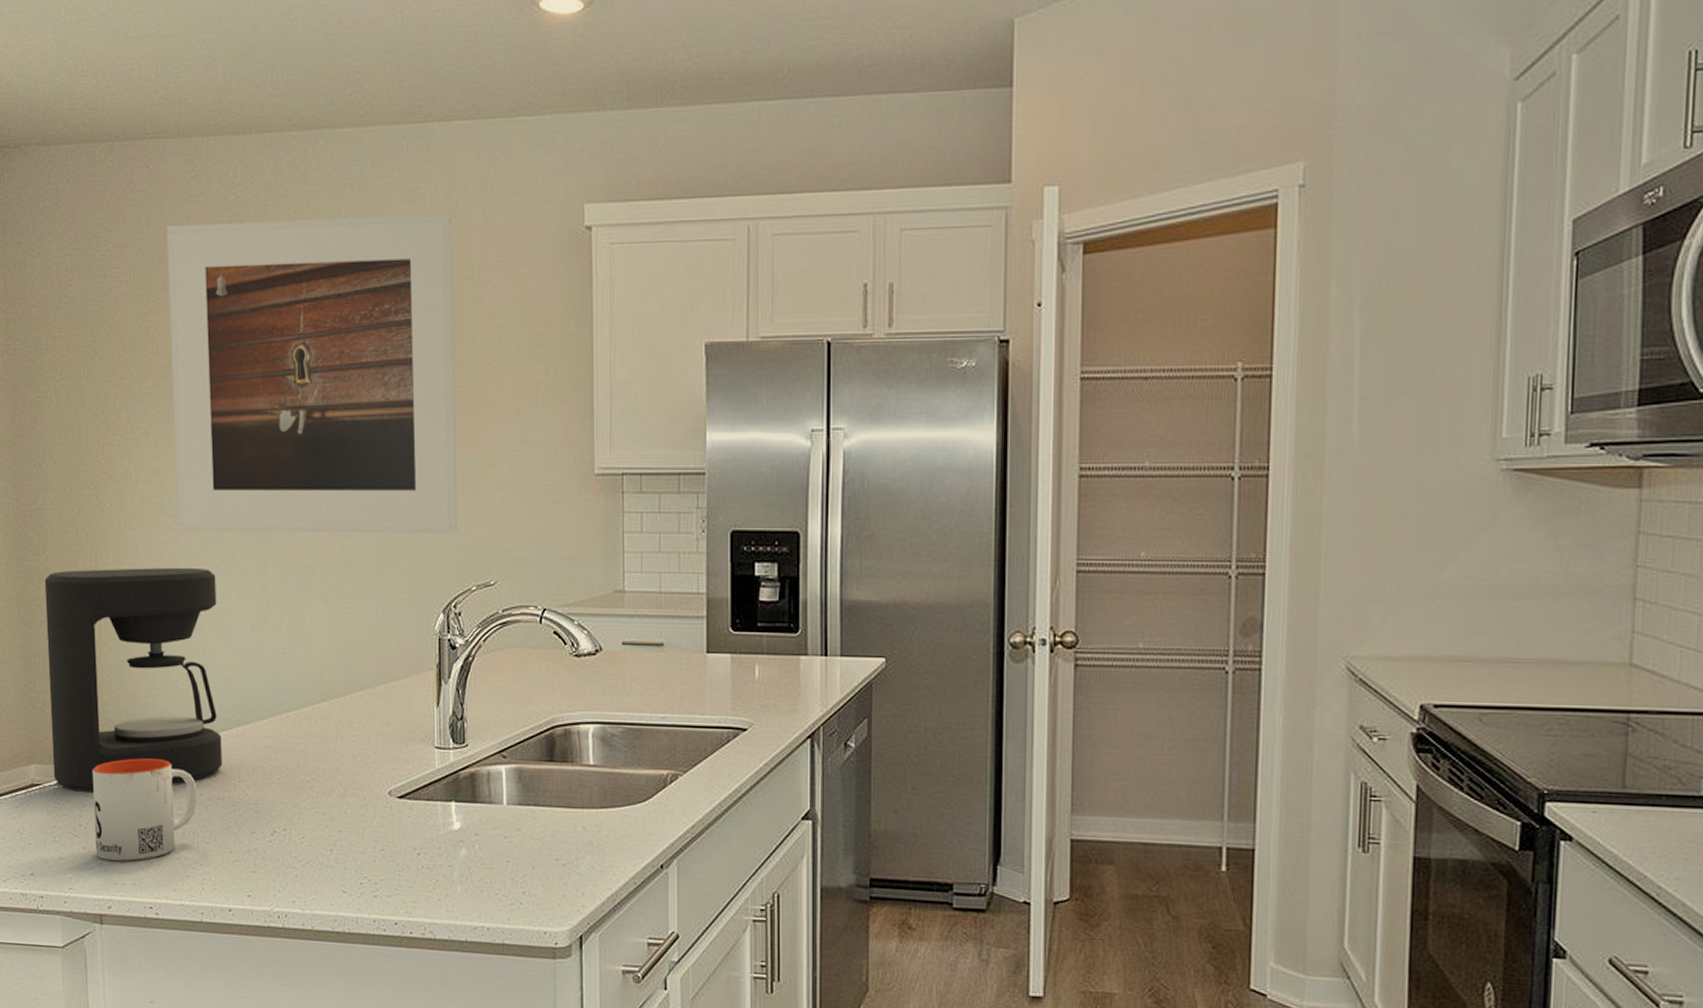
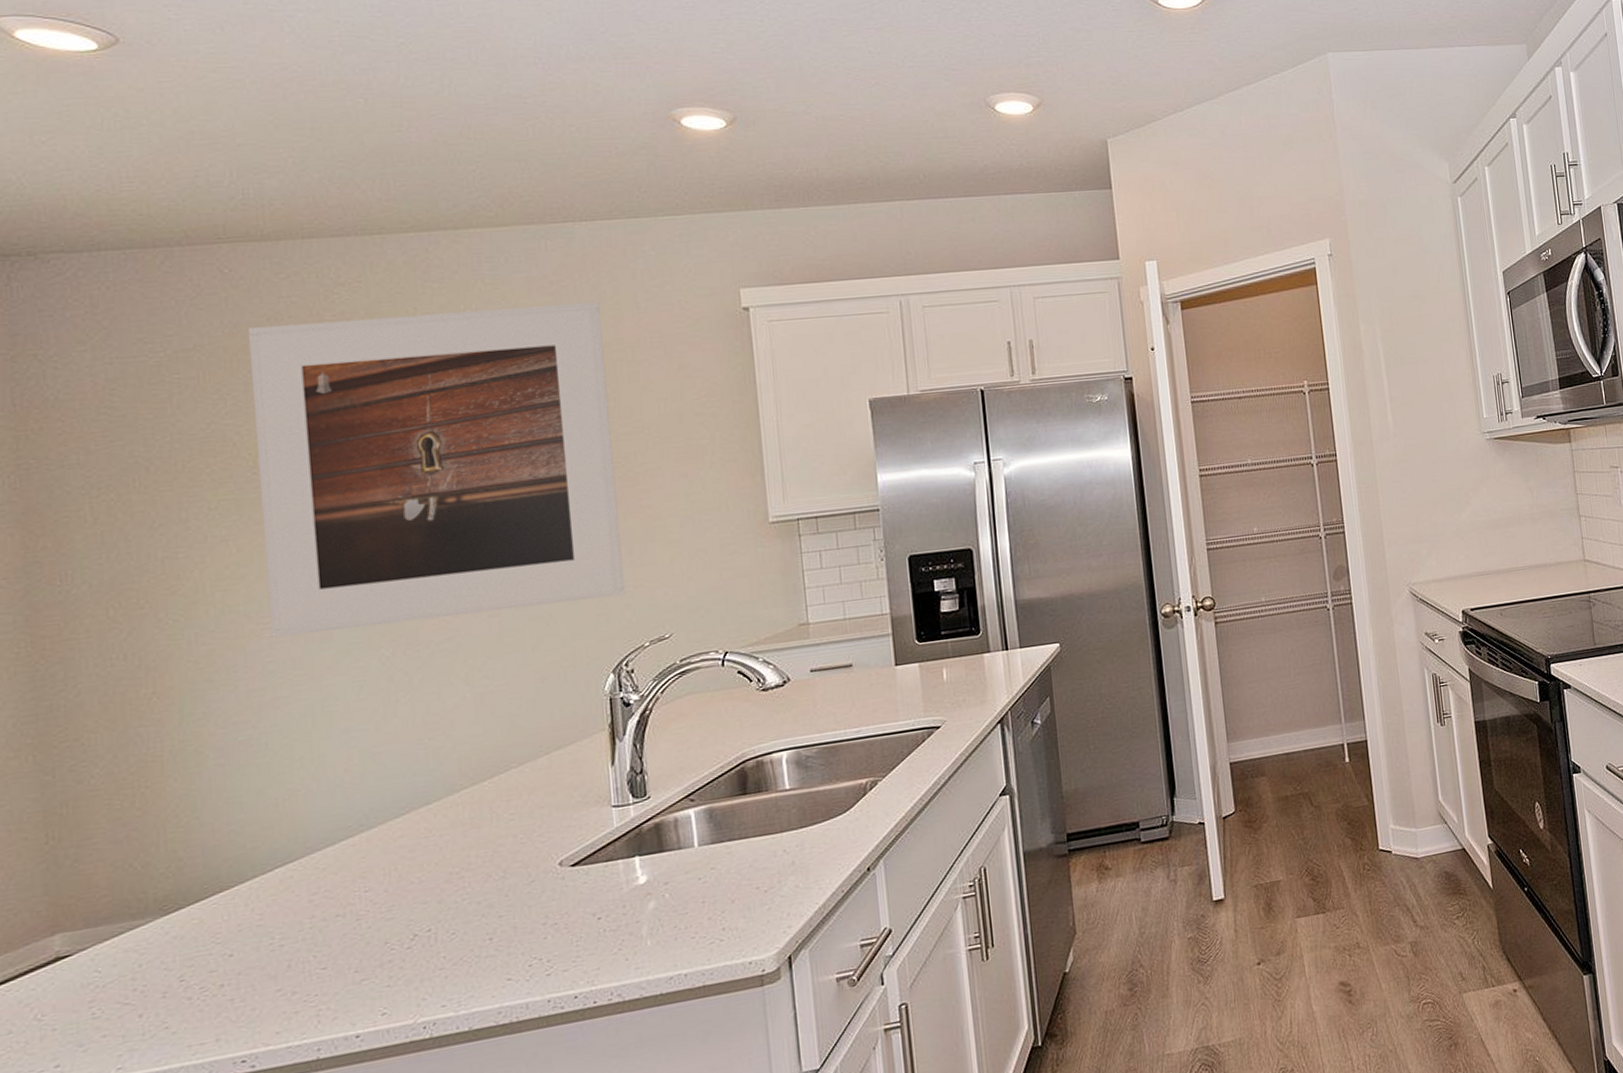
coffee maker: present [44,568,223,792] -> none [75,672,342,952]
mug: present [92,758,198,861] -> none [151,888,309,1023]

